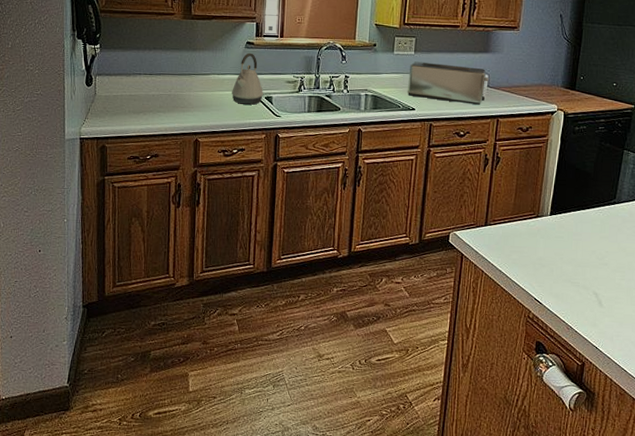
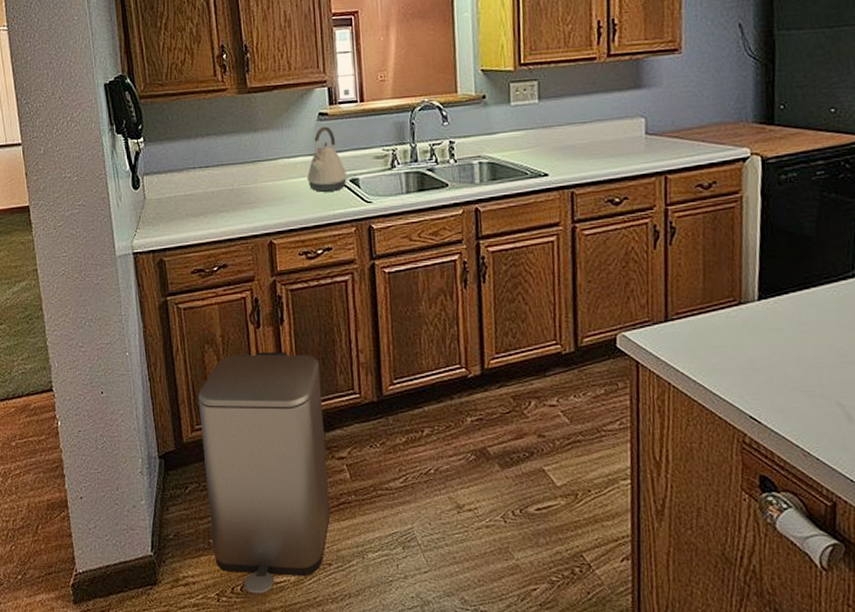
pedal bin: none [120,226,225,420] -> present [198,351,330,594]
toaster: present [407,61,489,106] -> none [534,110,646,161]

